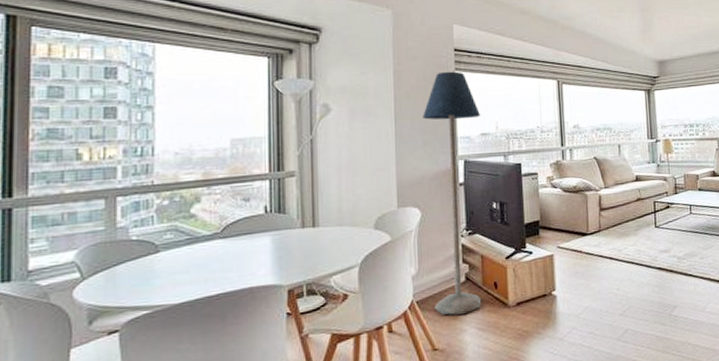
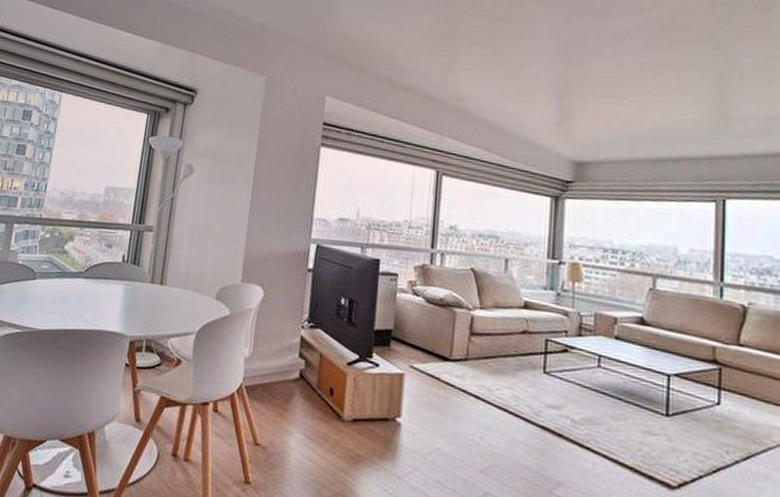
floor lamp: present [422,71,482,316] -> none [263,145,341,415]

